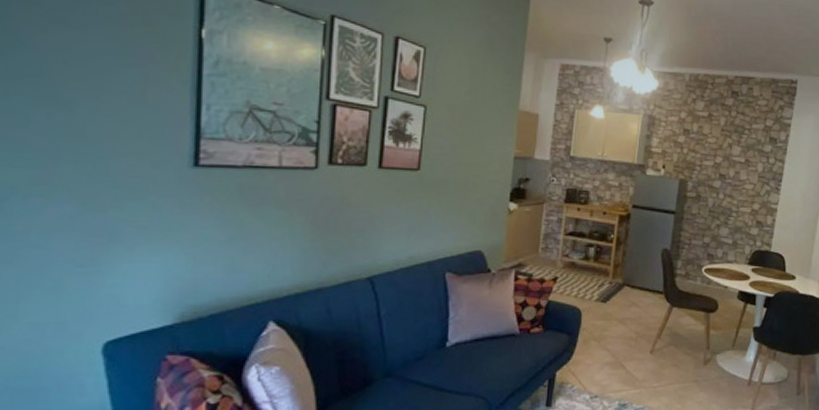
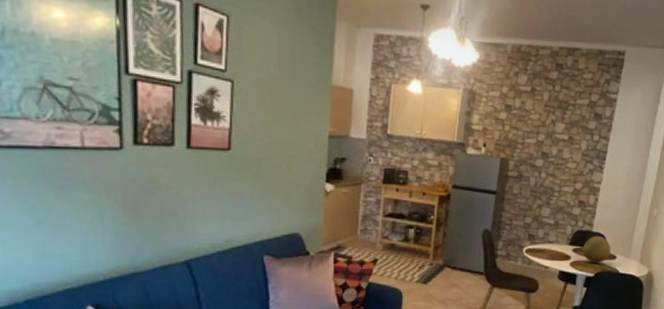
fruit: none [761,255,790,284] -> present [582,235,611,264]

